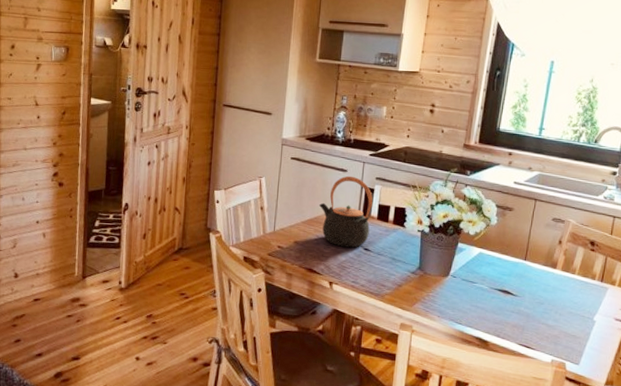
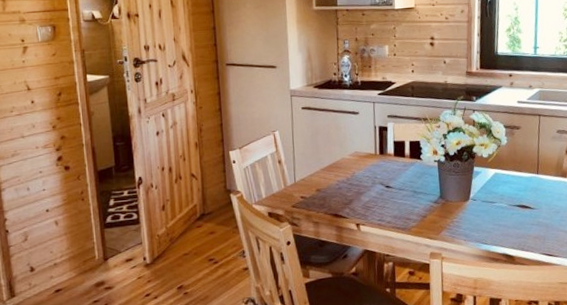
teapot: present [318,175,373,248] -> none [335,117,389,188]

